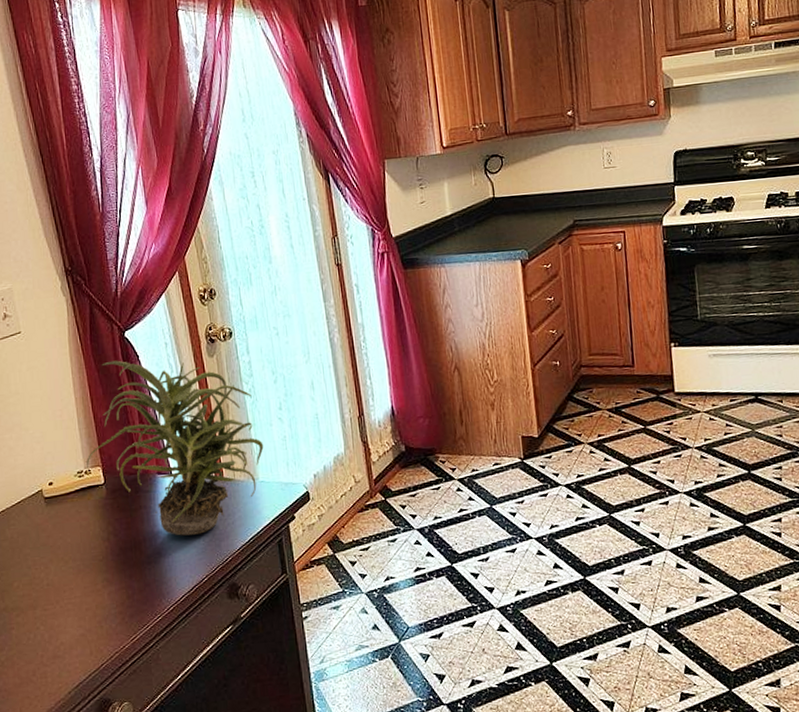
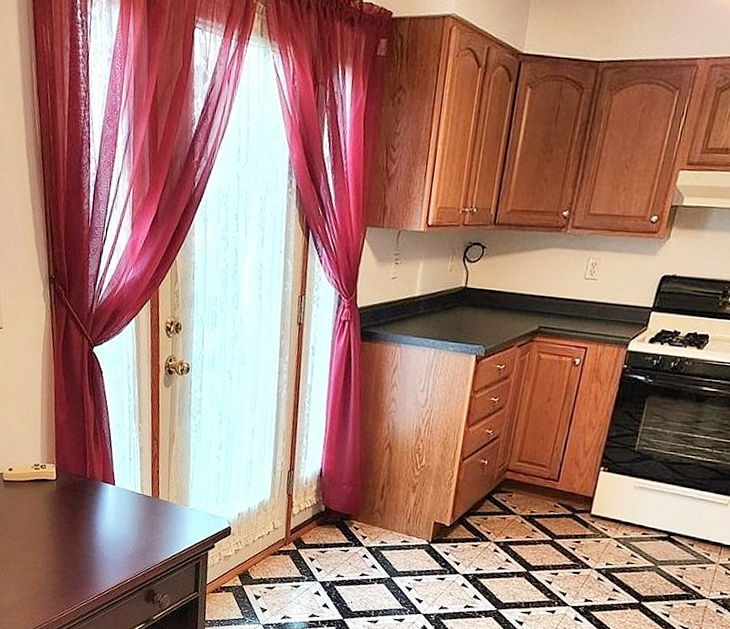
potted plant: present [86,360,264,536] -> none [43,371,199,542]

